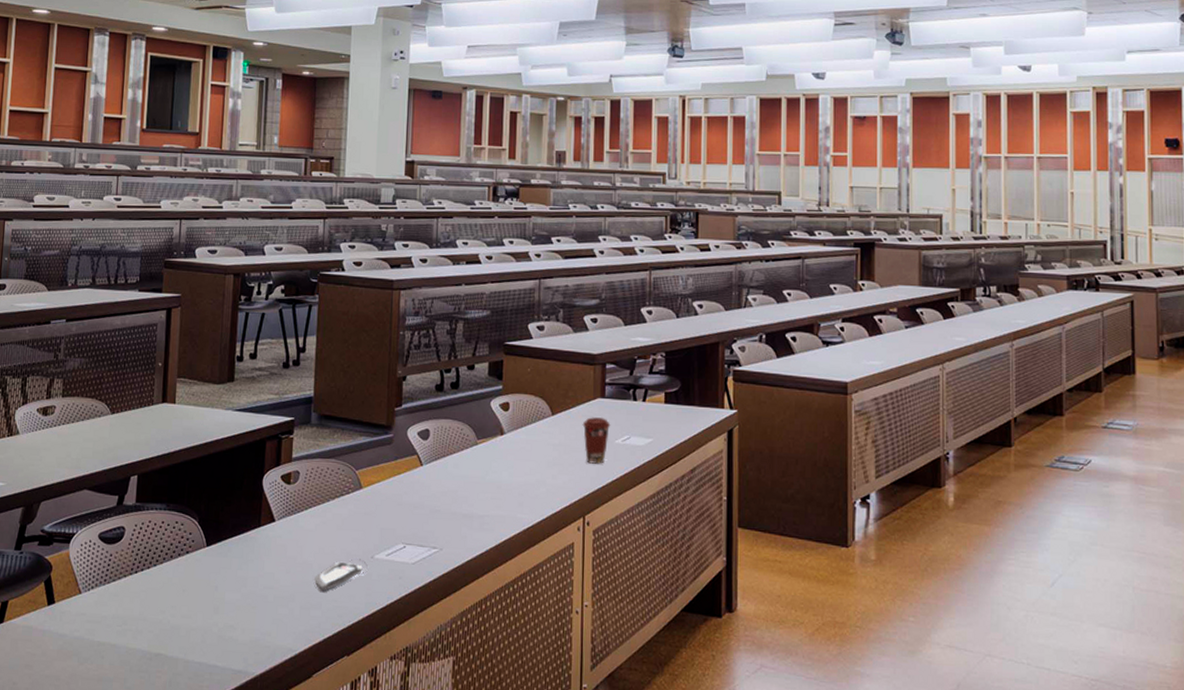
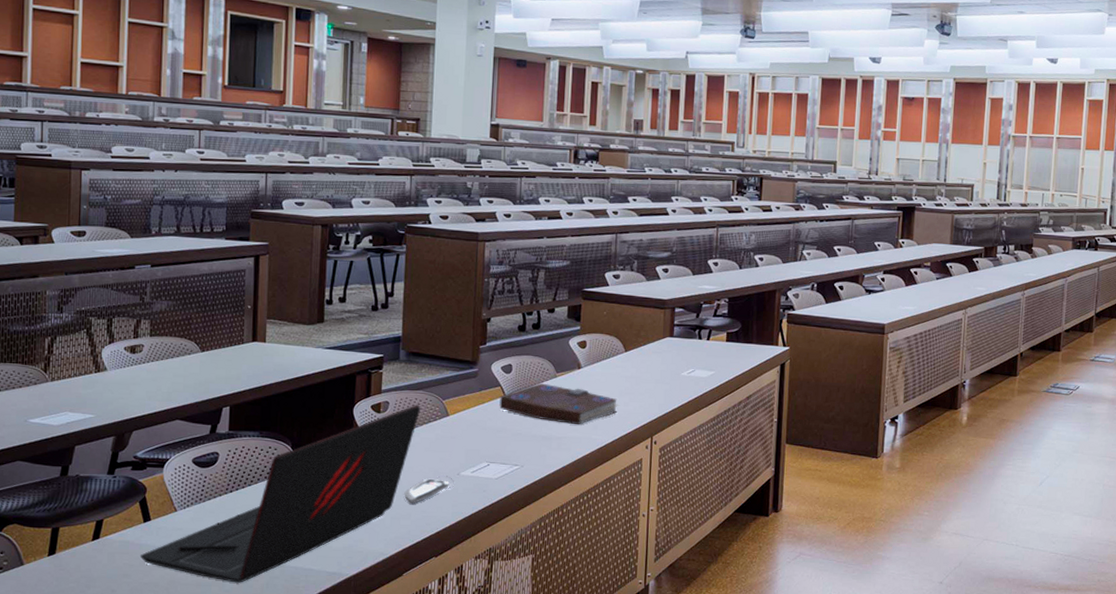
laptop: none [42,474,333,679] -> present [139,404,421,583]
book: none [416,451,547,501] -> present [499,383,619,425]
coffee cup: present [582,417,611,464] -> none [652,353,678,393]

